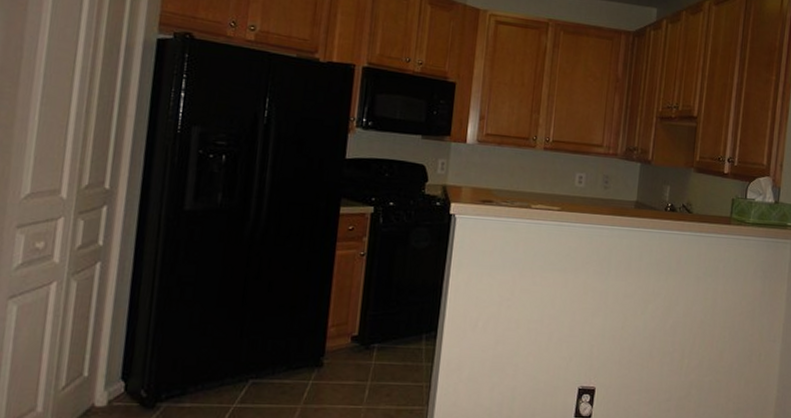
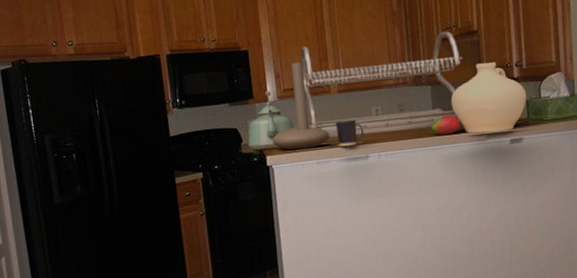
kettle: none [433,130,489,199] -> present [247,90,294,152]
paper towel holder: none [461,107,526,204] -> present [272,62,330,150]
dish rack: none [503,93,678,217] -> present [300,31,463,139]
mug: none [533,180,563,209] -> present [335,119,364,146]
fruit: none [632,197,664,219] -> present [430,114,460,136]
ceramic jug: none [657,151,734,226] -> present [451,62,527,134]

